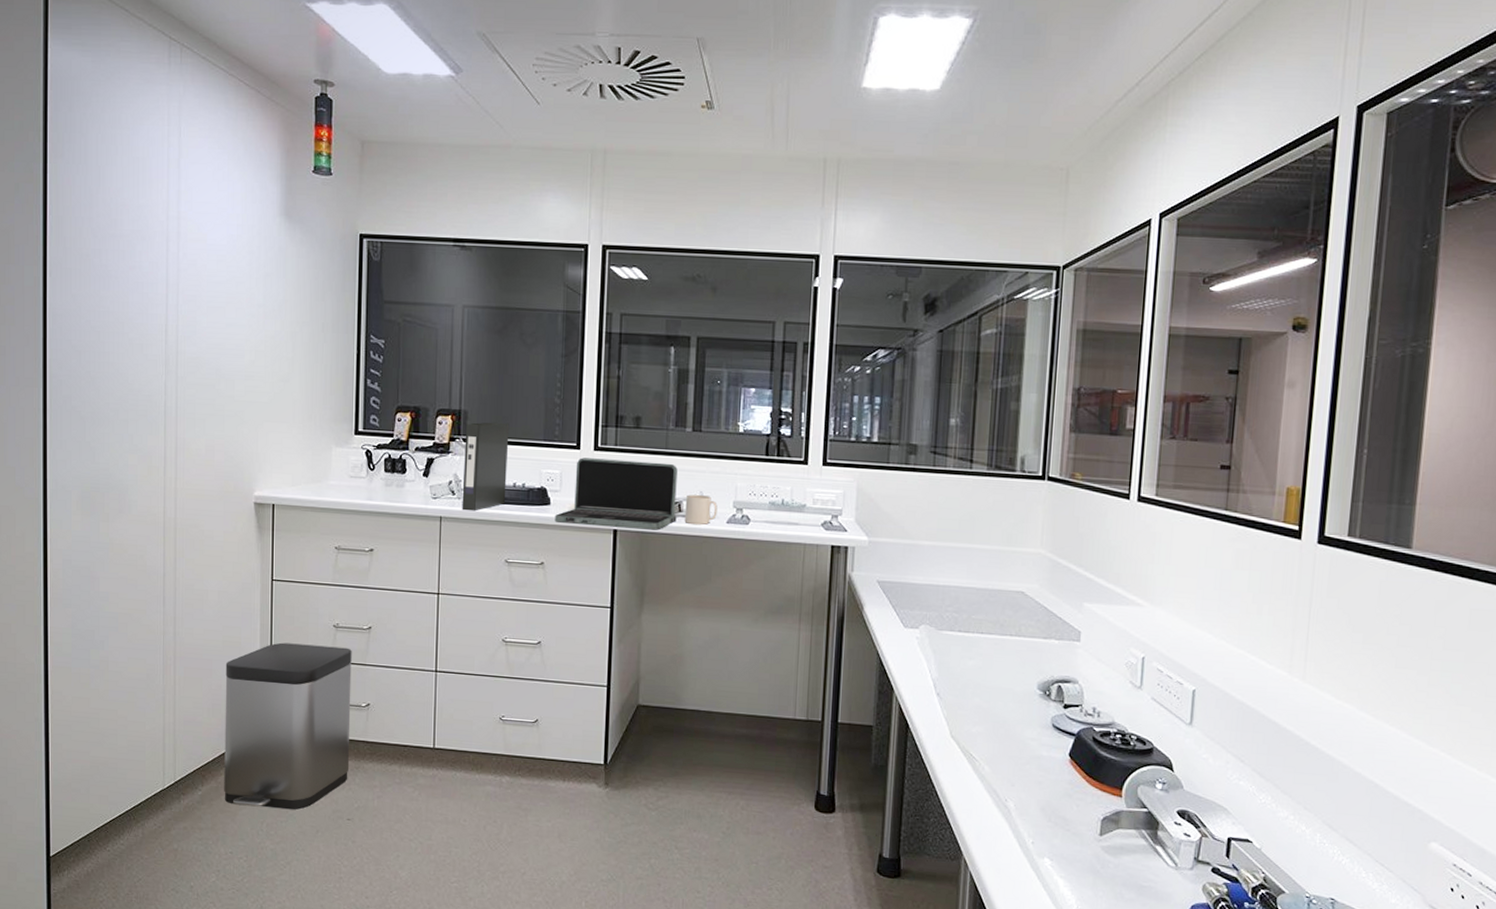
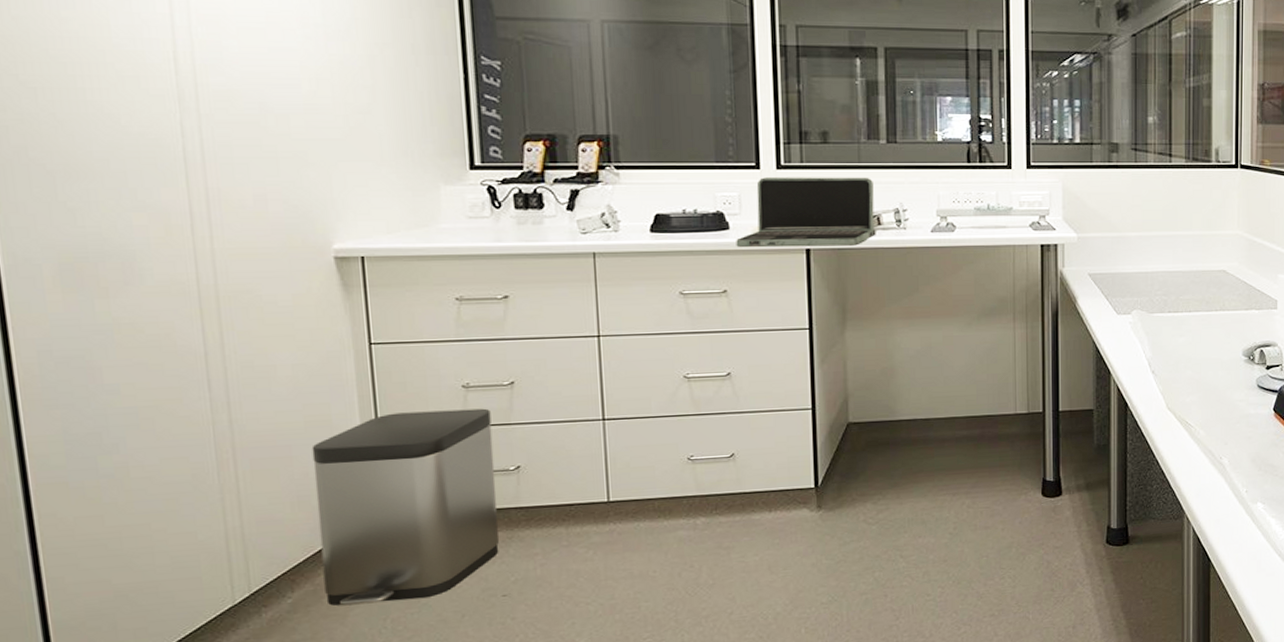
binder: present [462,422,510,512] -> none [617,146,675,244]
mug: present [684,494,718,526] -> none [884,207,920,237]

